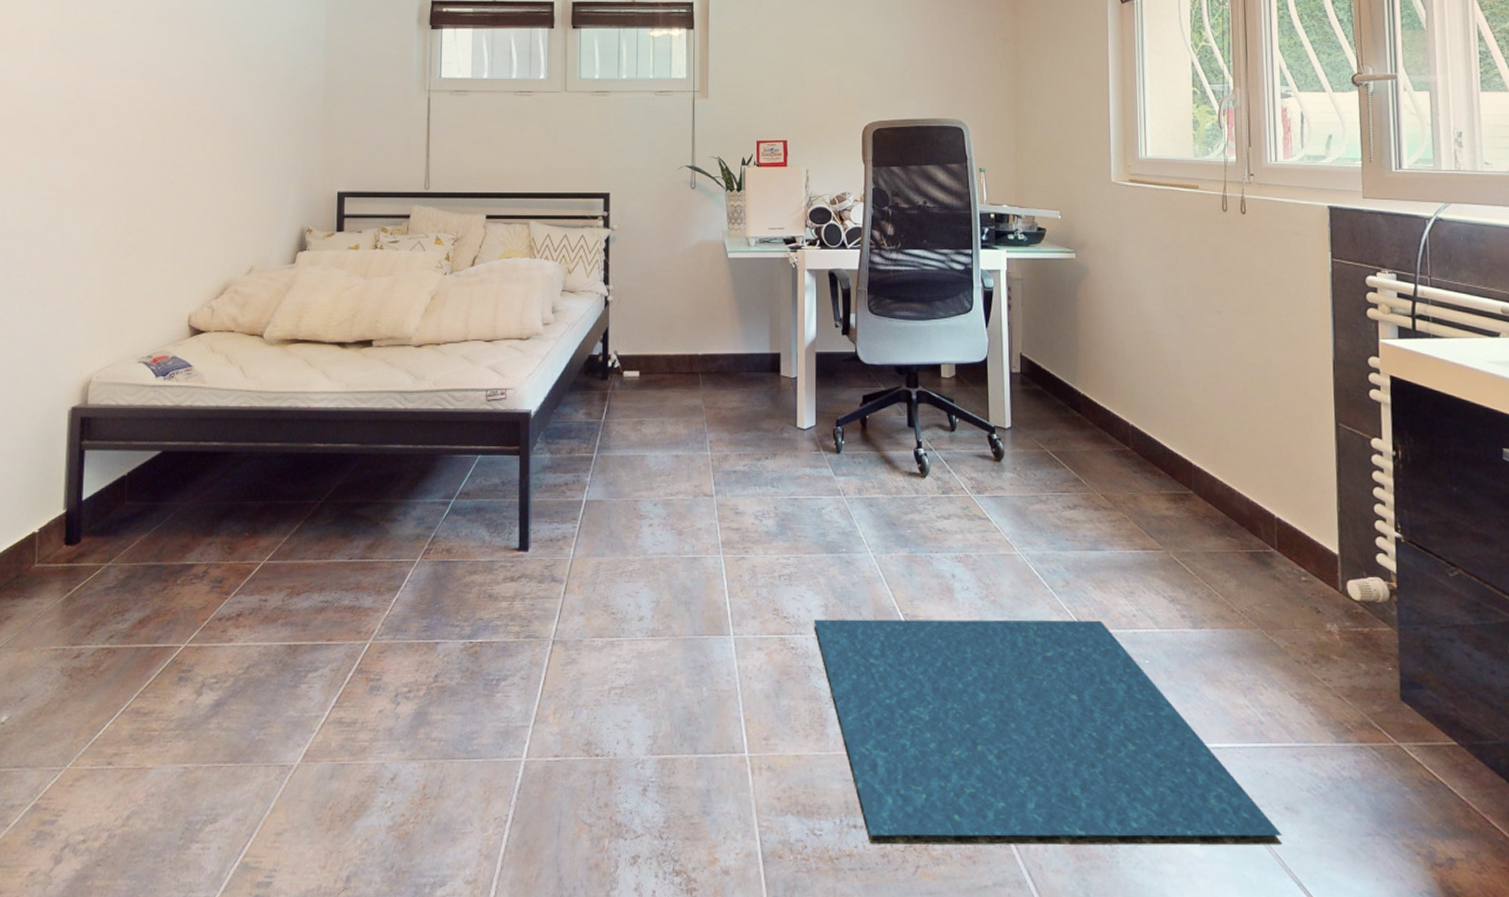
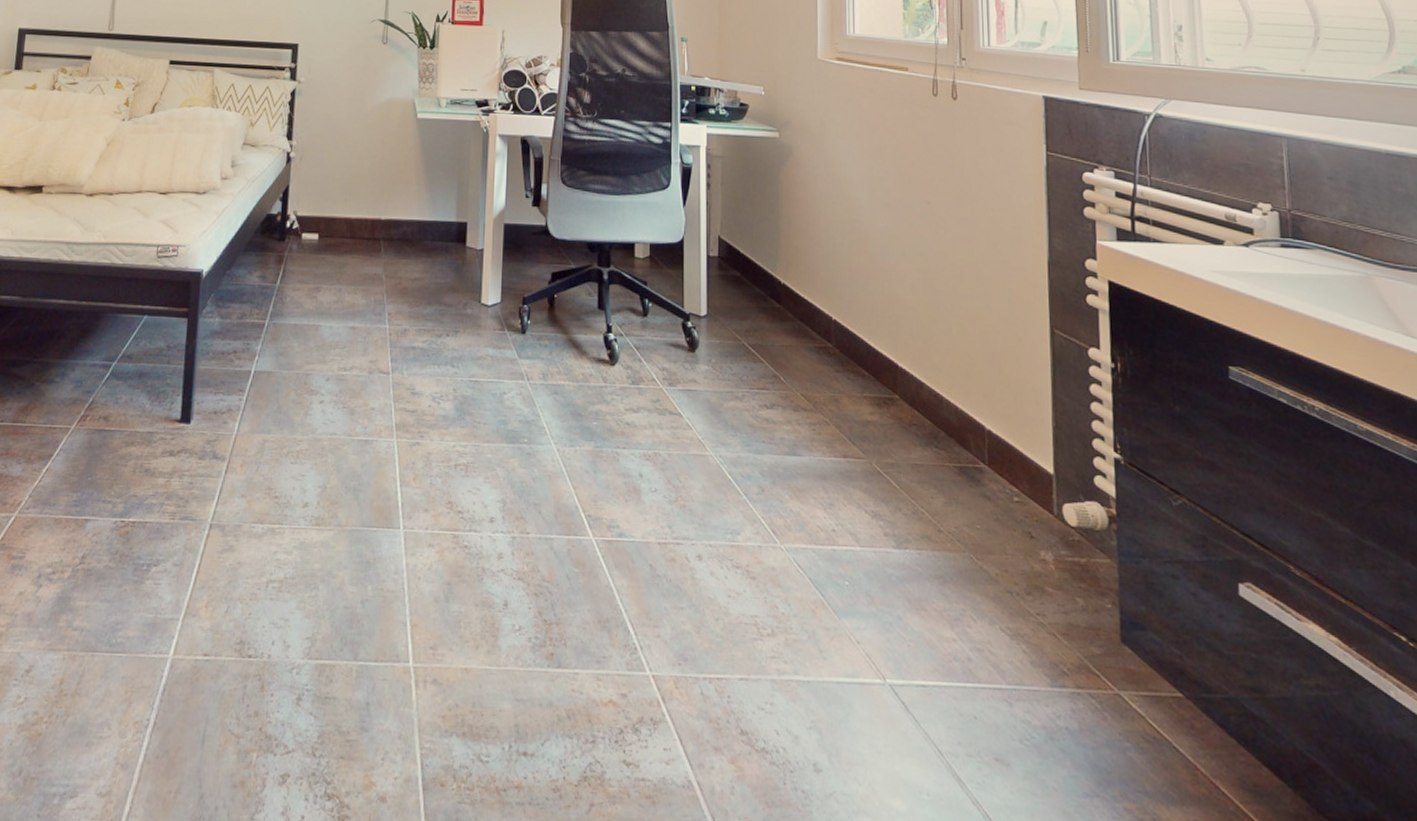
bath mat: present [813,619,1283,845] -> none [489,516,992,802]

